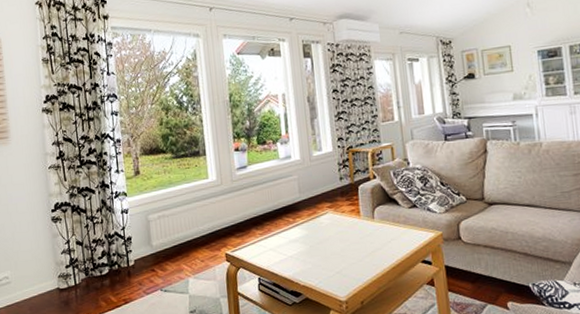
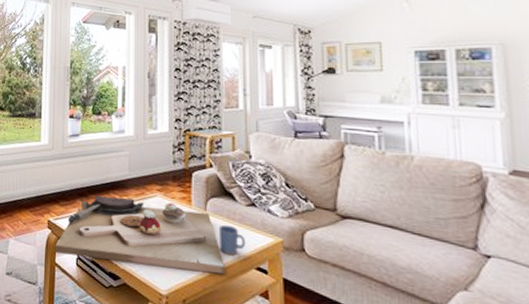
decorative tray: none [235,216,395,283] -> present [55,195,225,275]
mug: none [386,228,411,255] -> present [218,224,245,256]

